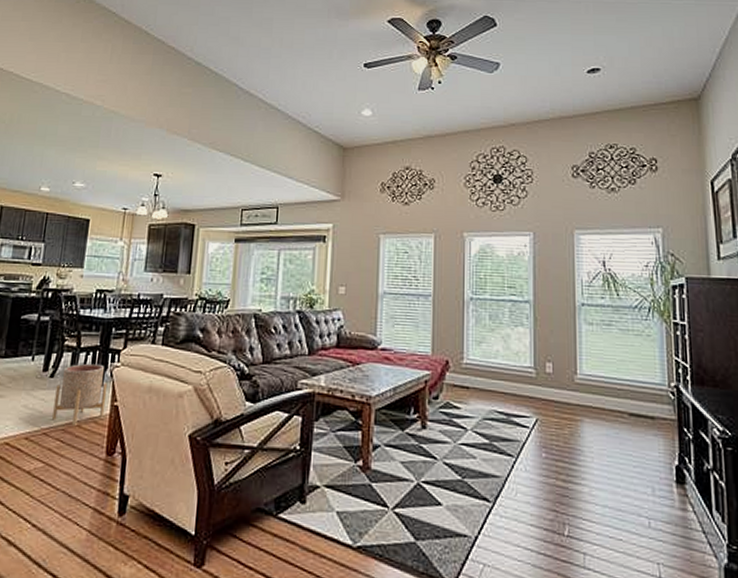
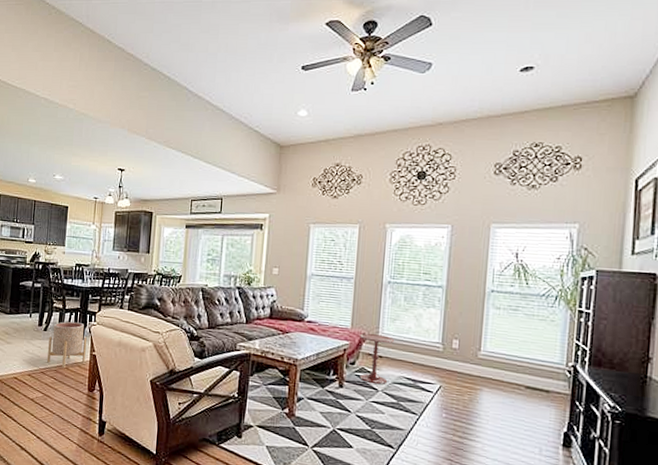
side table: none [442,360,482,423] -> present [359,333,395,385]

